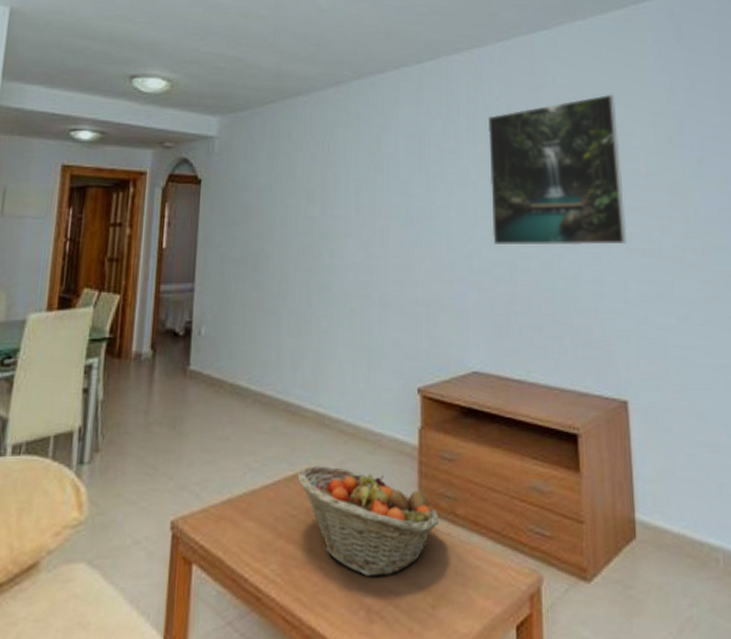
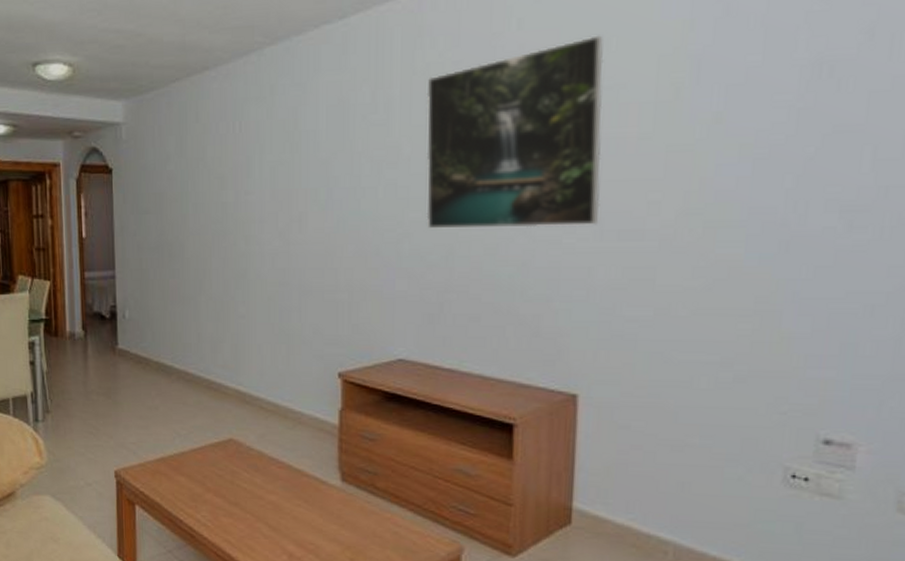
fruit basket: present [297,466,440,577] -> none [221,436,359,531]

